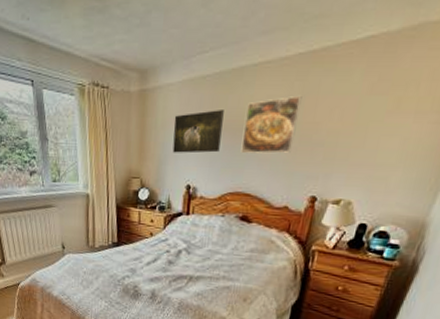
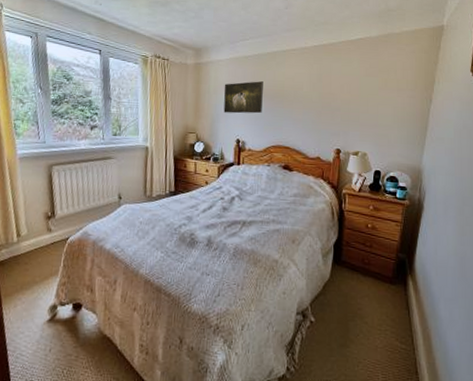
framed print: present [240,96,302,154] -> none [279,74,320,115]

